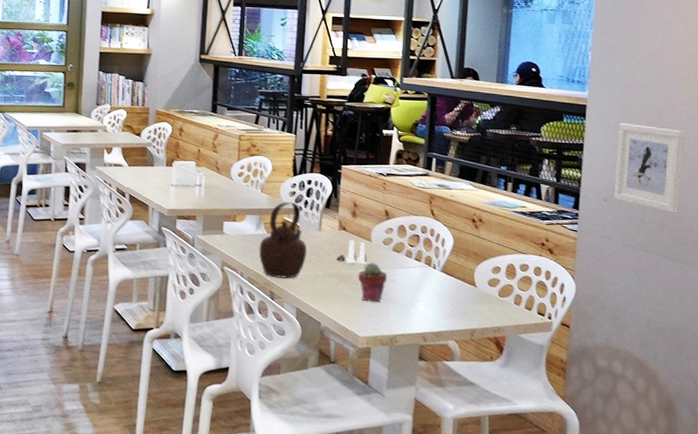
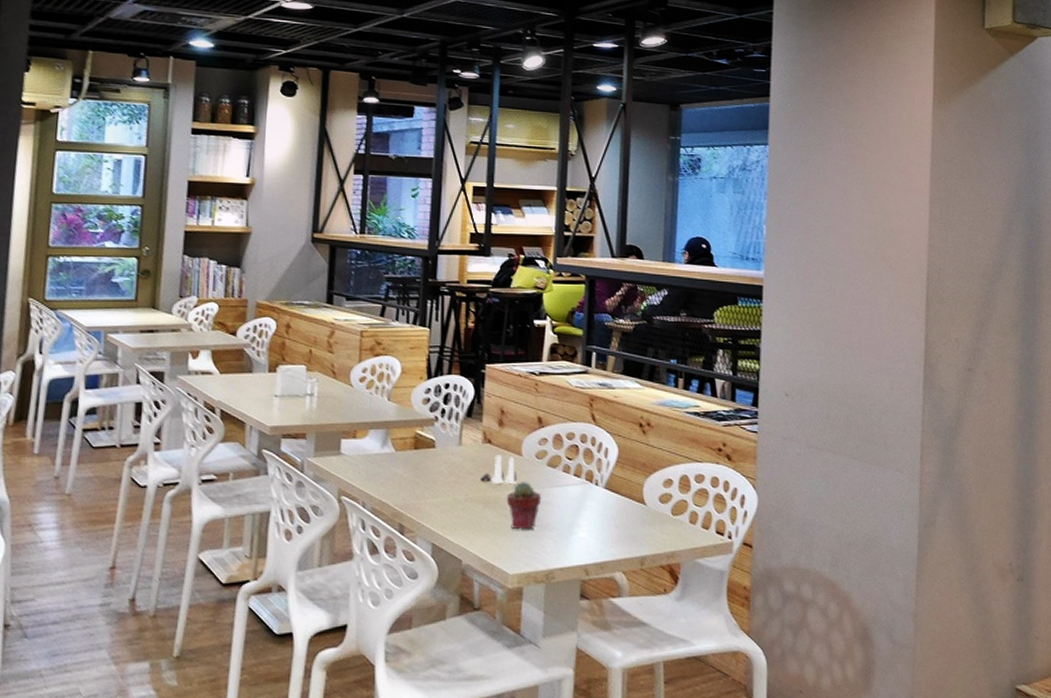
teapot: present [258,201,307,279] -> none [385,410,445,507]
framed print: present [614,123,684,213] -> none [796,306,869,407]

